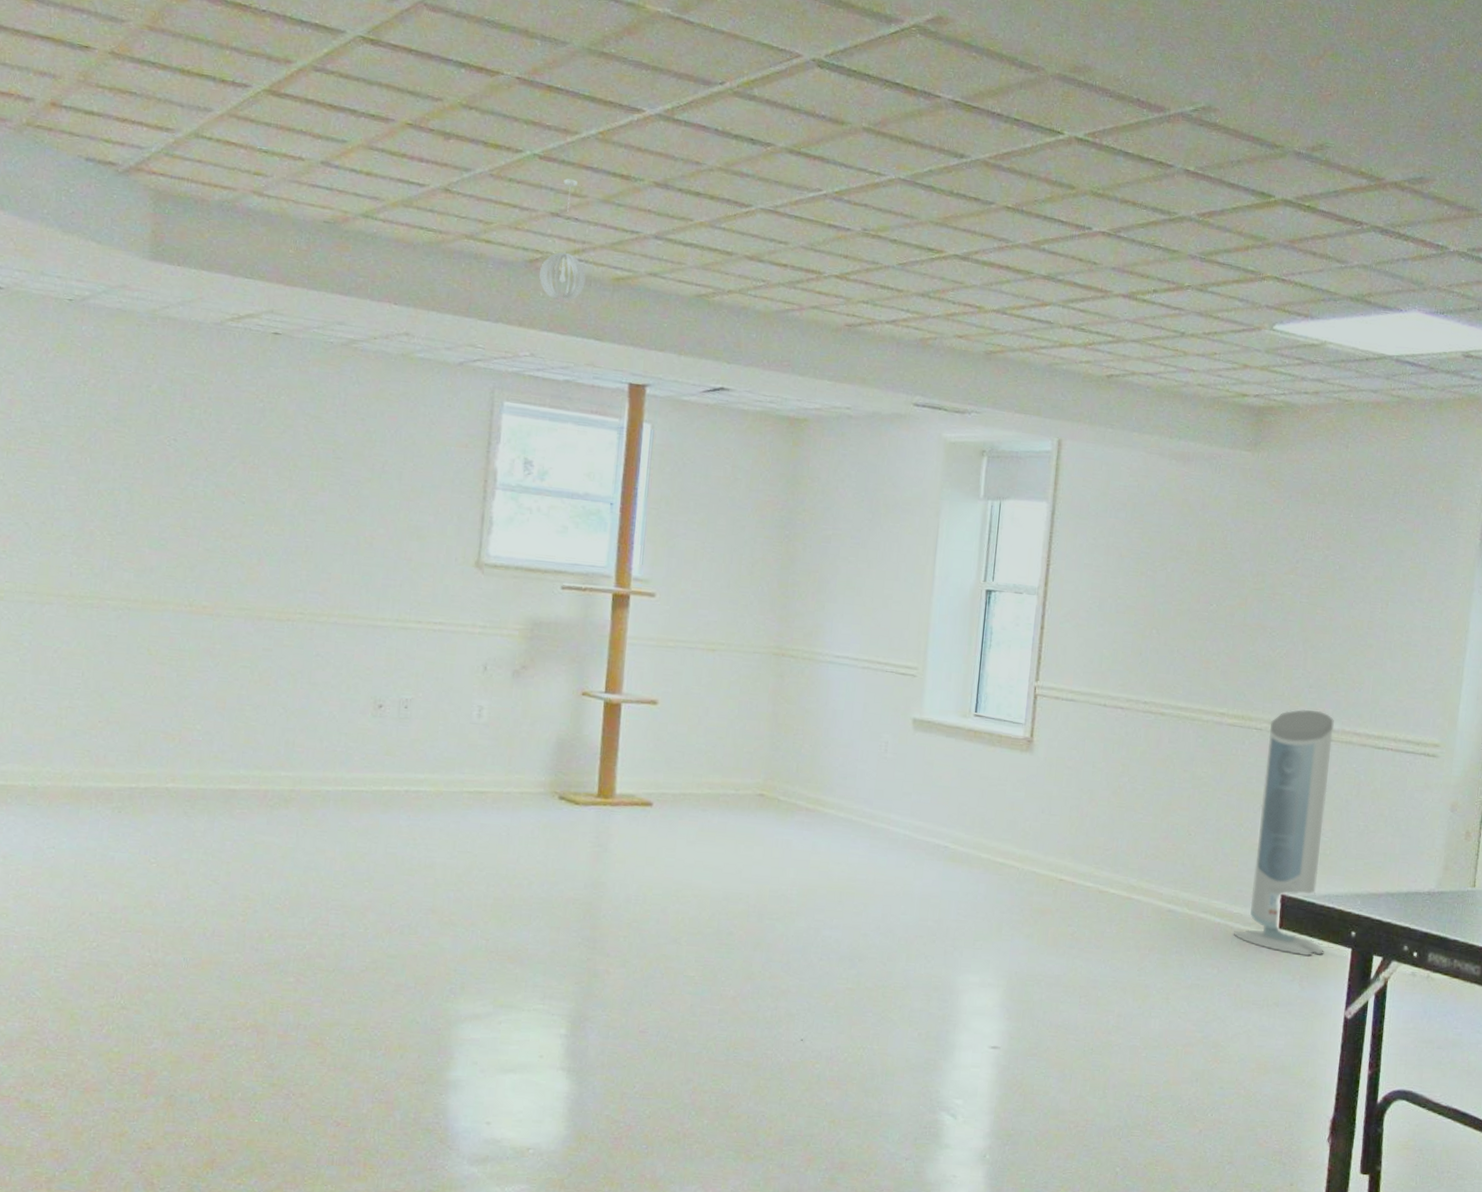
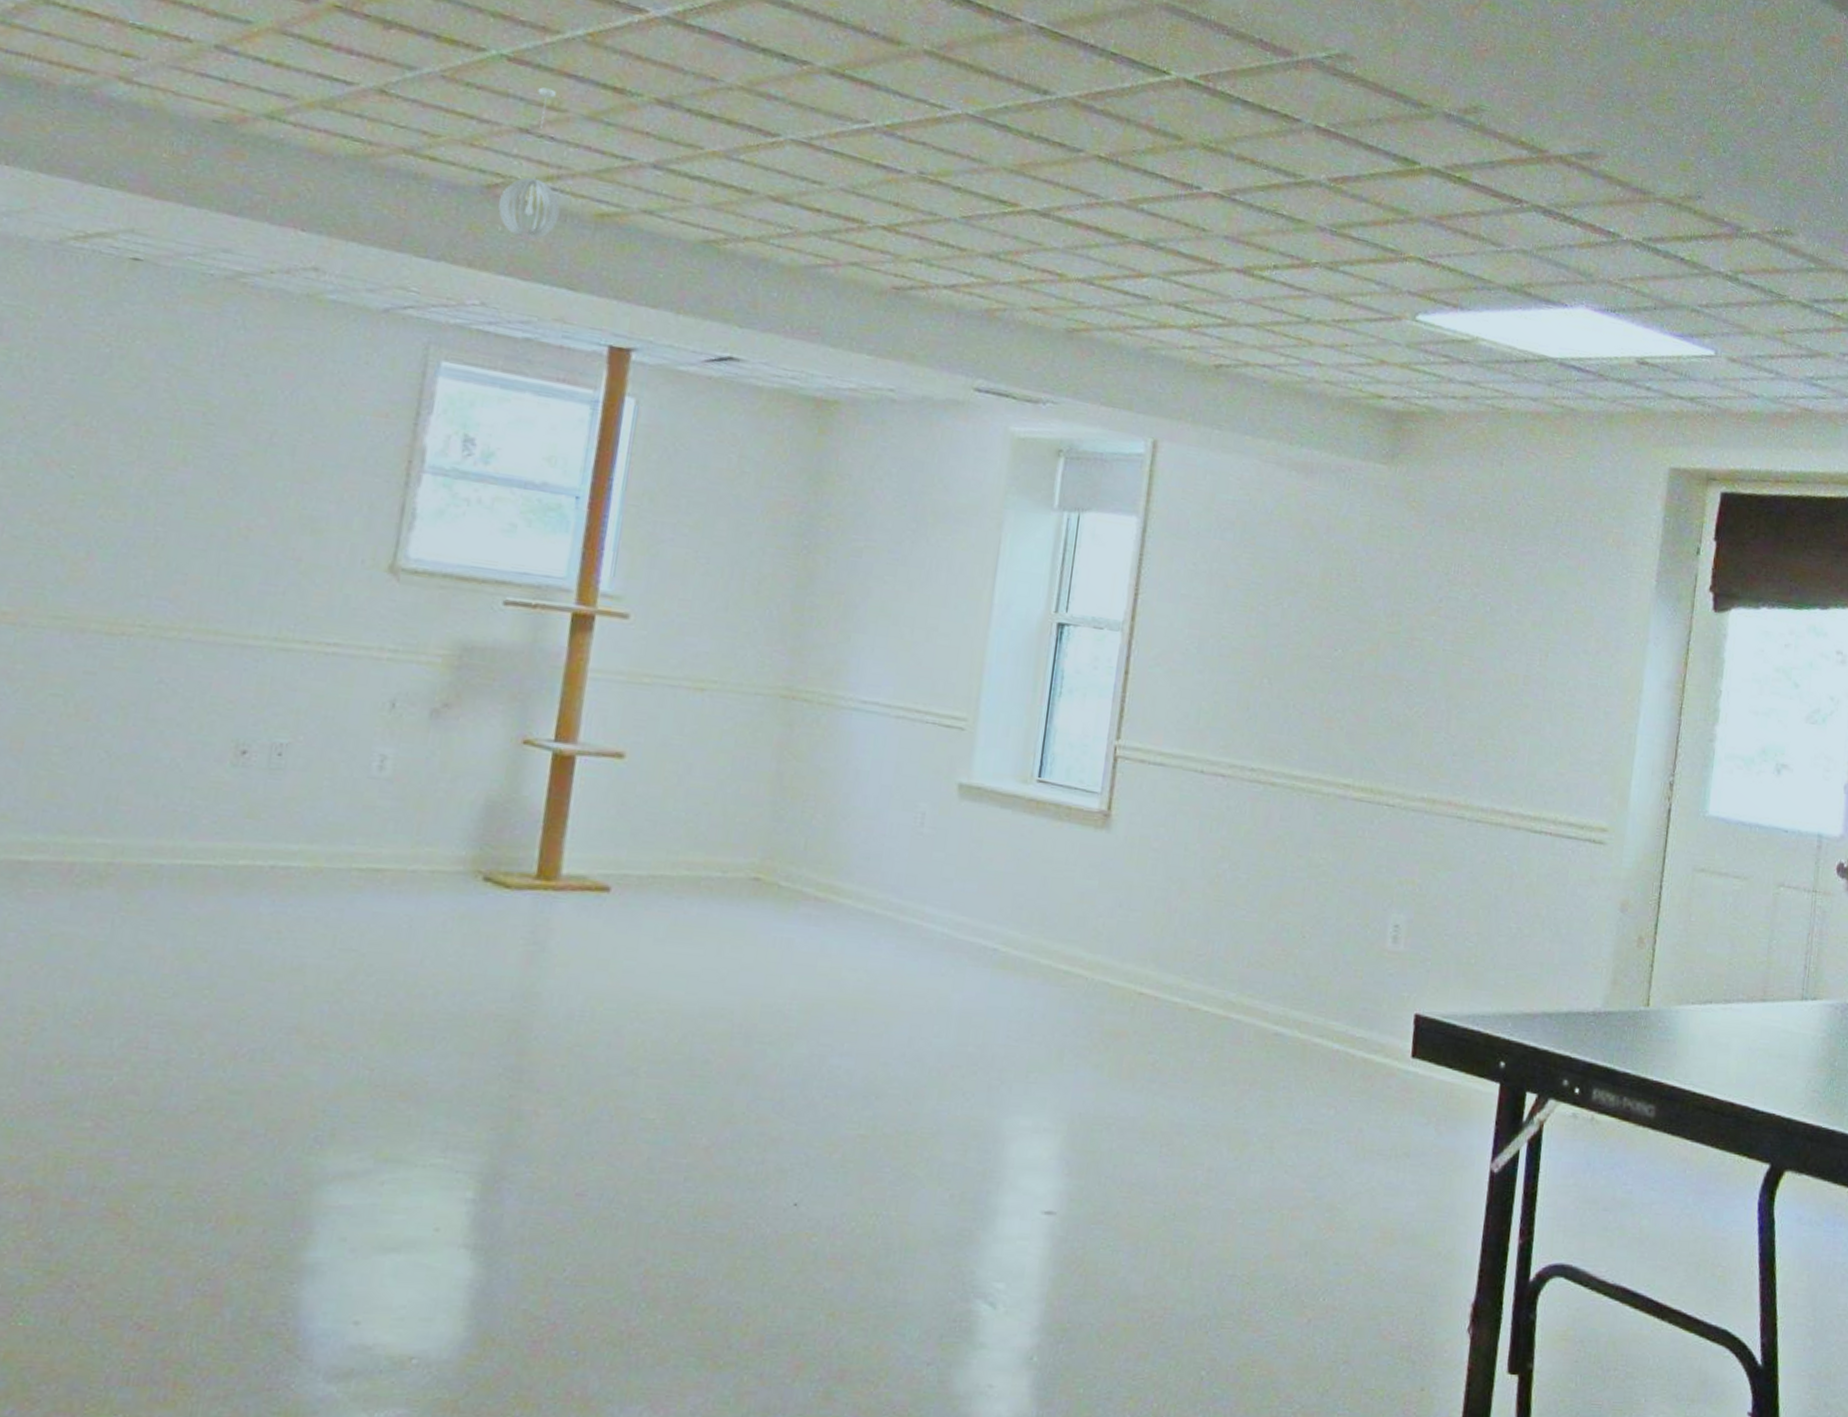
air purifier: present [1233,710,1334,957] -> none [1354,782,1482,1094]

